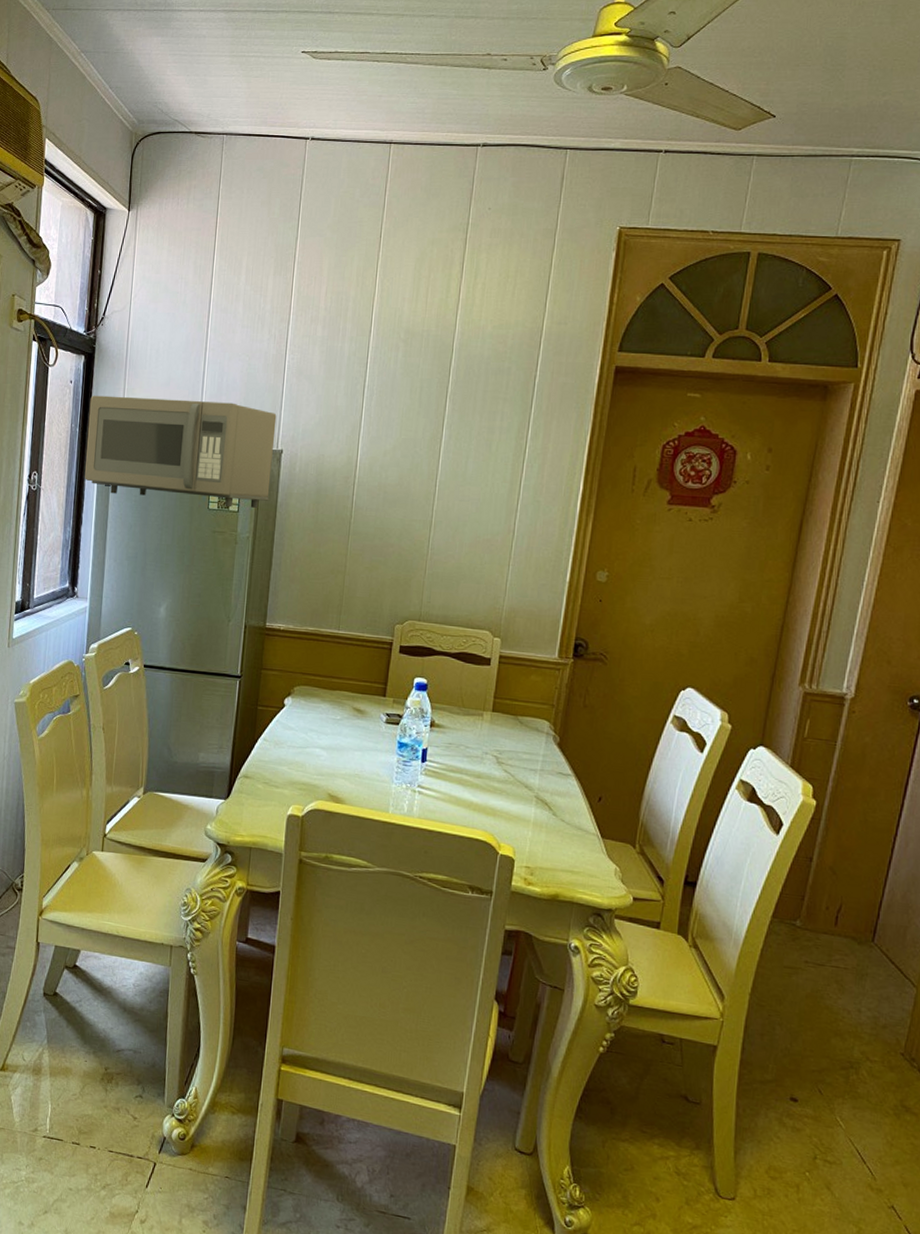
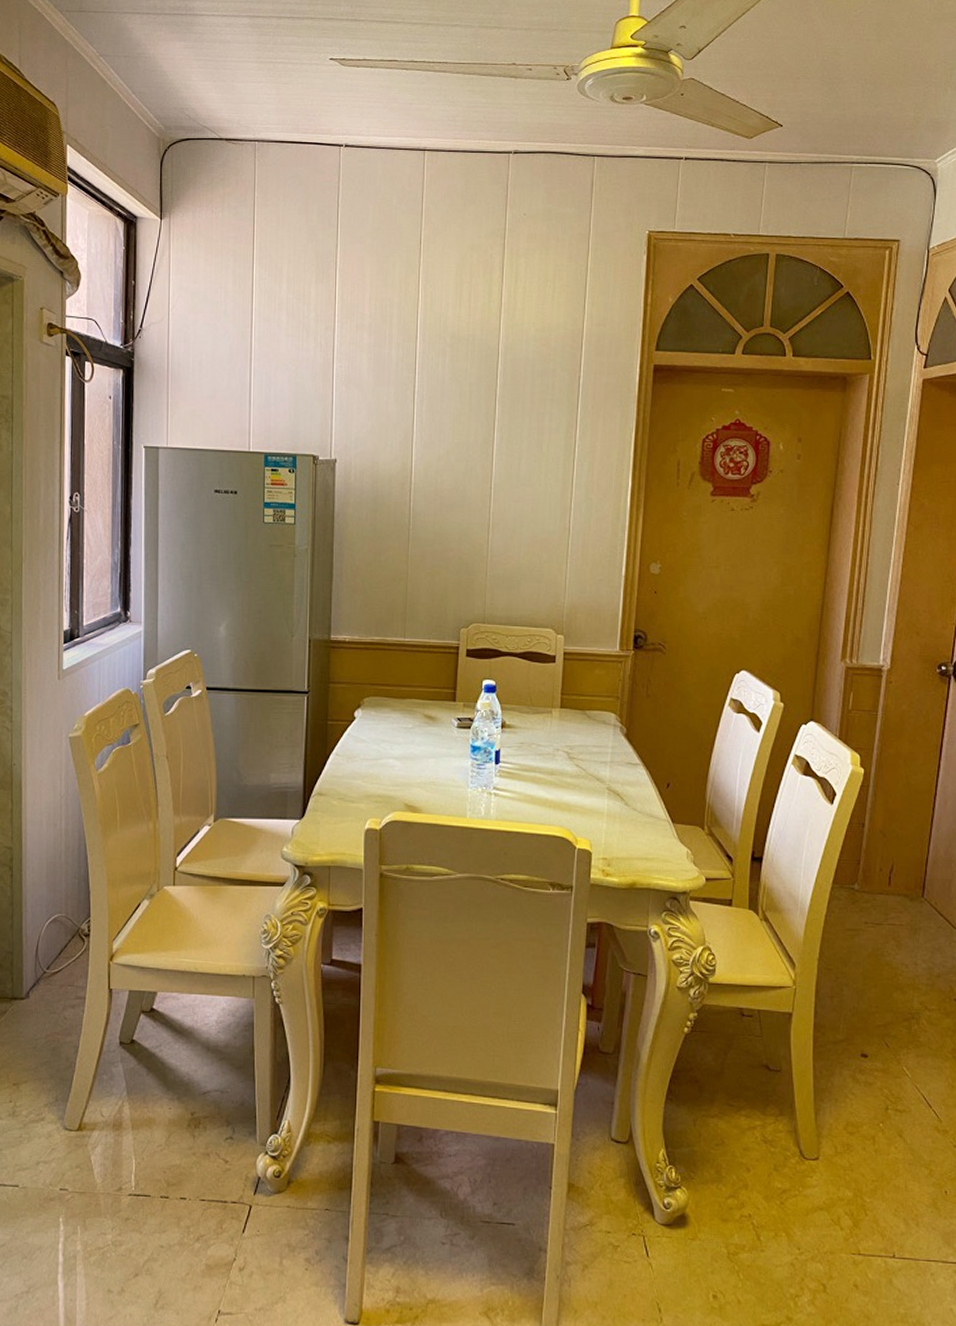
microwave: present [84,395,277,508] -> none [130,410,328,520]

